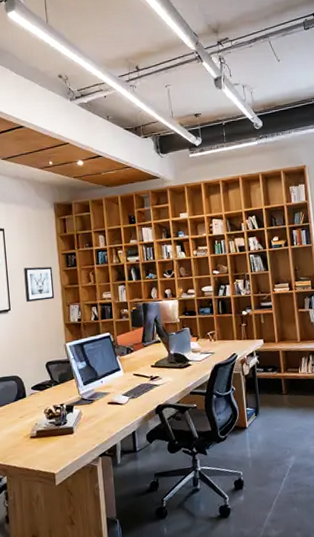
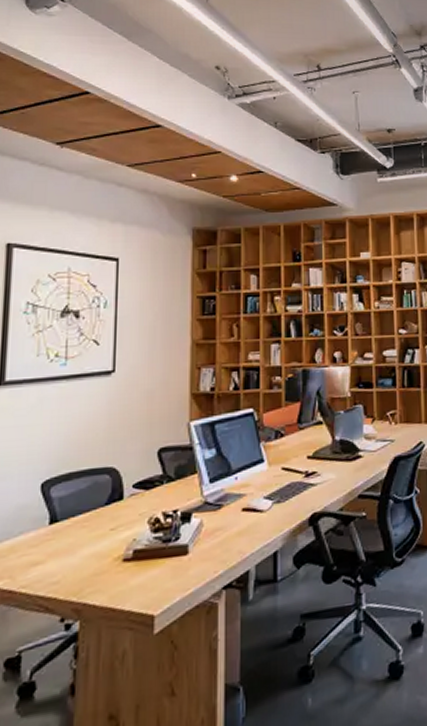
wall art: present [24,266,55,302] -> none [139,312,182,361]

